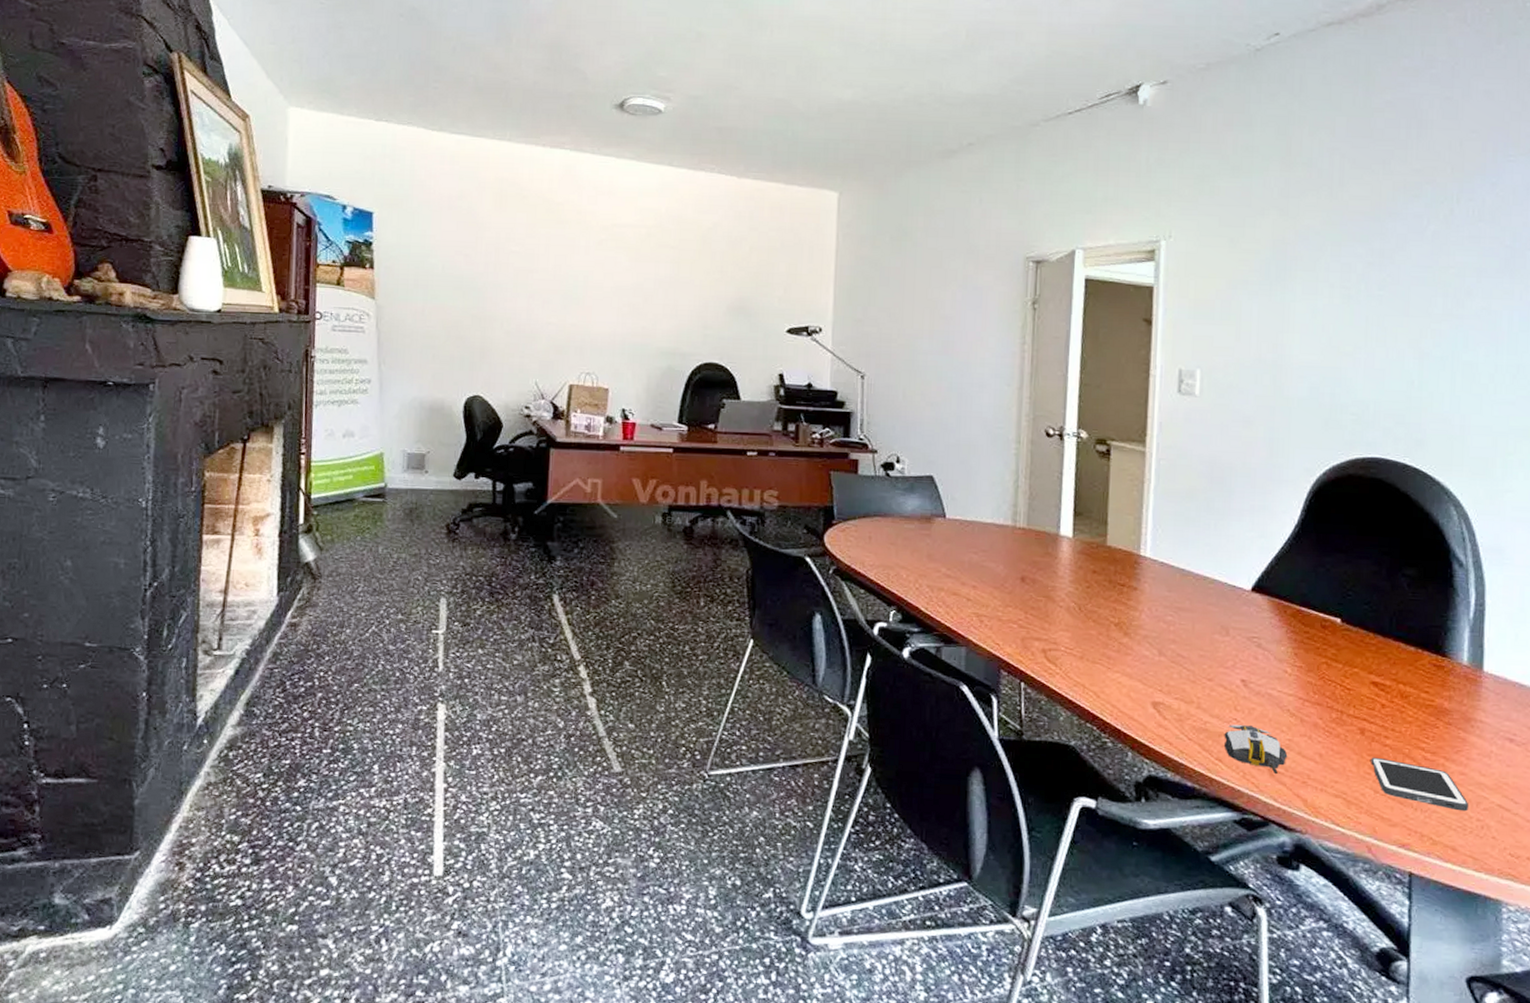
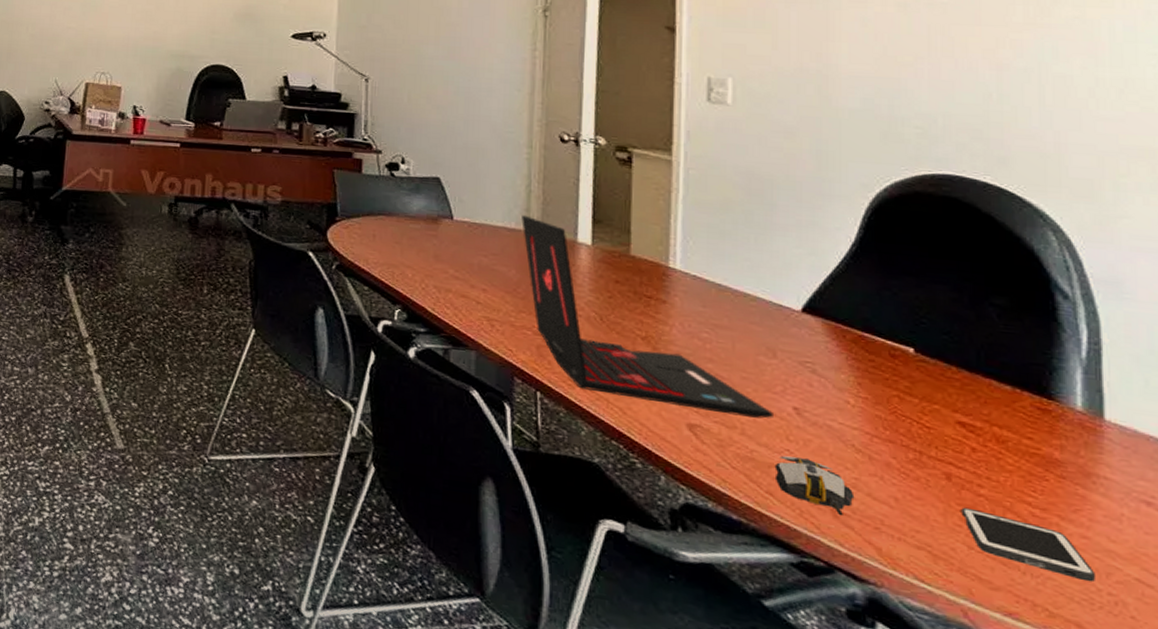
laptop: none [1009,511,1224,693] -> present [522,215,773,419]

